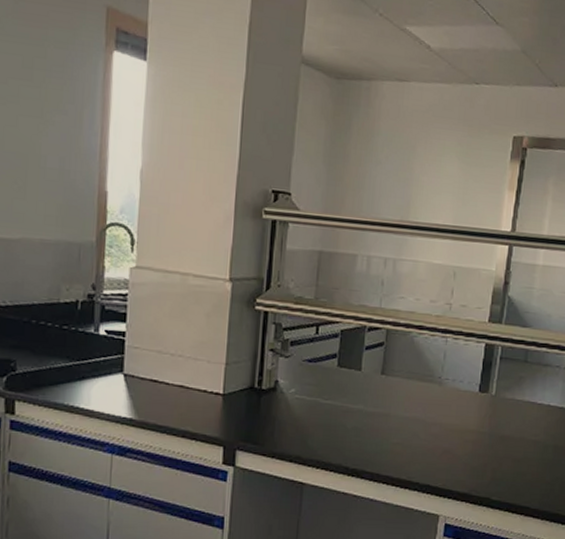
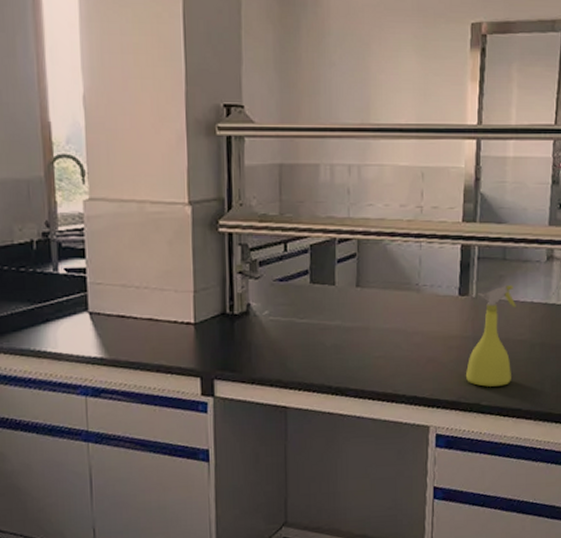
spray bottle: none [478,387,533,483] -> present [465,285,516,387]

